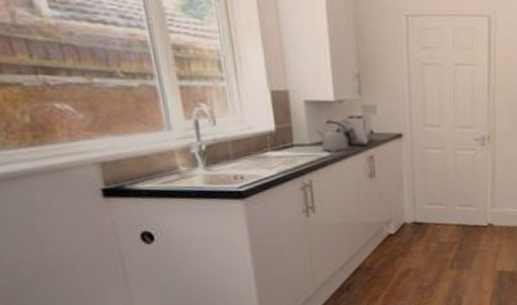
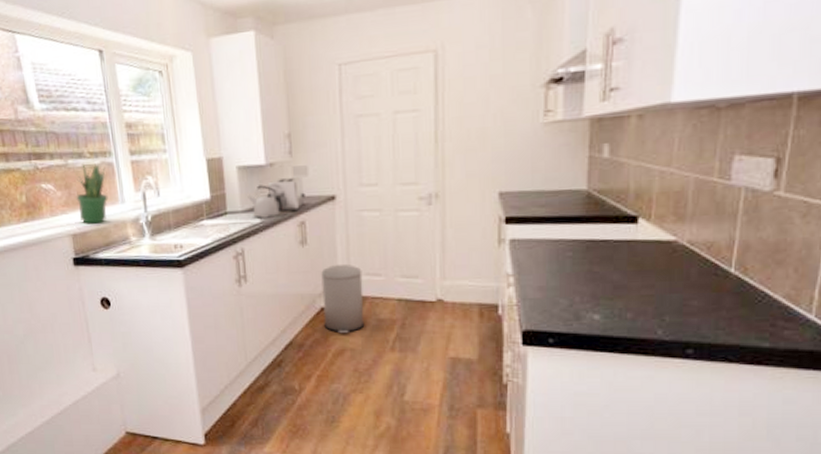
planter: none [105,84,150,152] -> present [76,162,108,224]
pedal bin: none [389,194,428,257] -> present [321,263,365,334]

